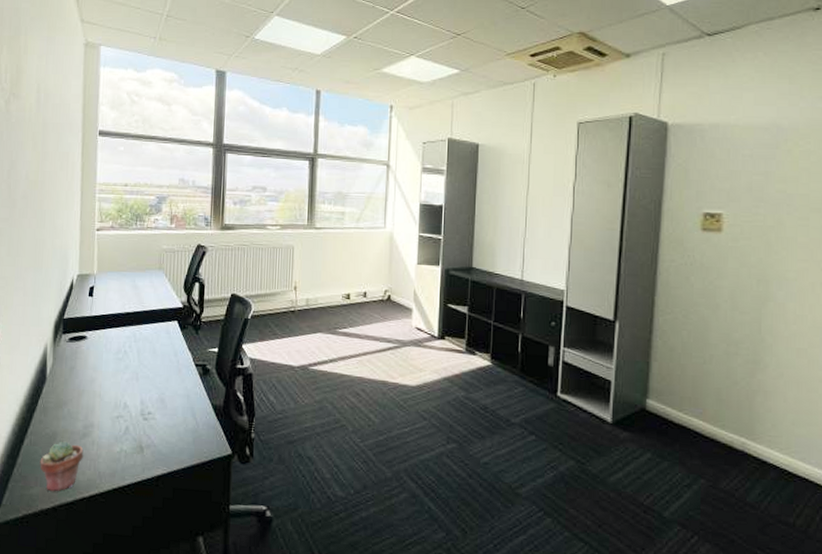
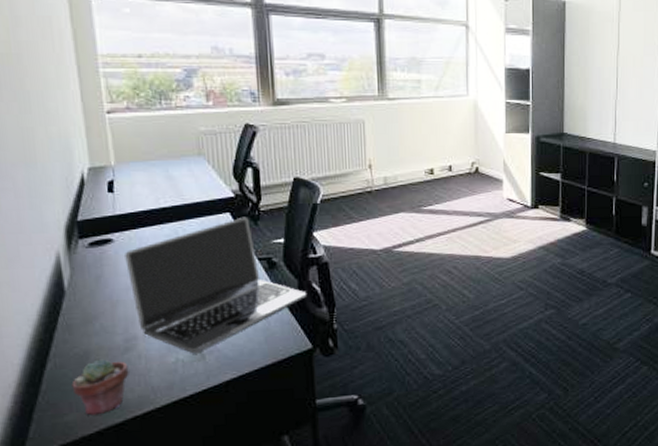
laptop: none [93,325,232,446] -> present [125,216,307,354]

